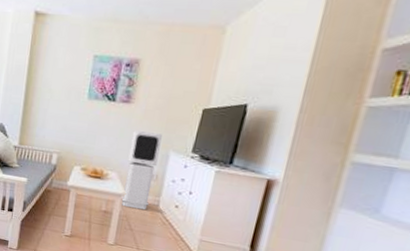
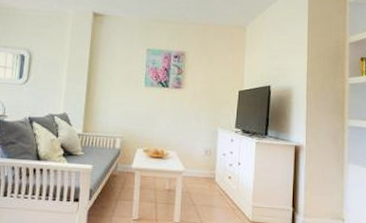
air purifier: present [121,130,162,210] -> none [182,112,210,185]

